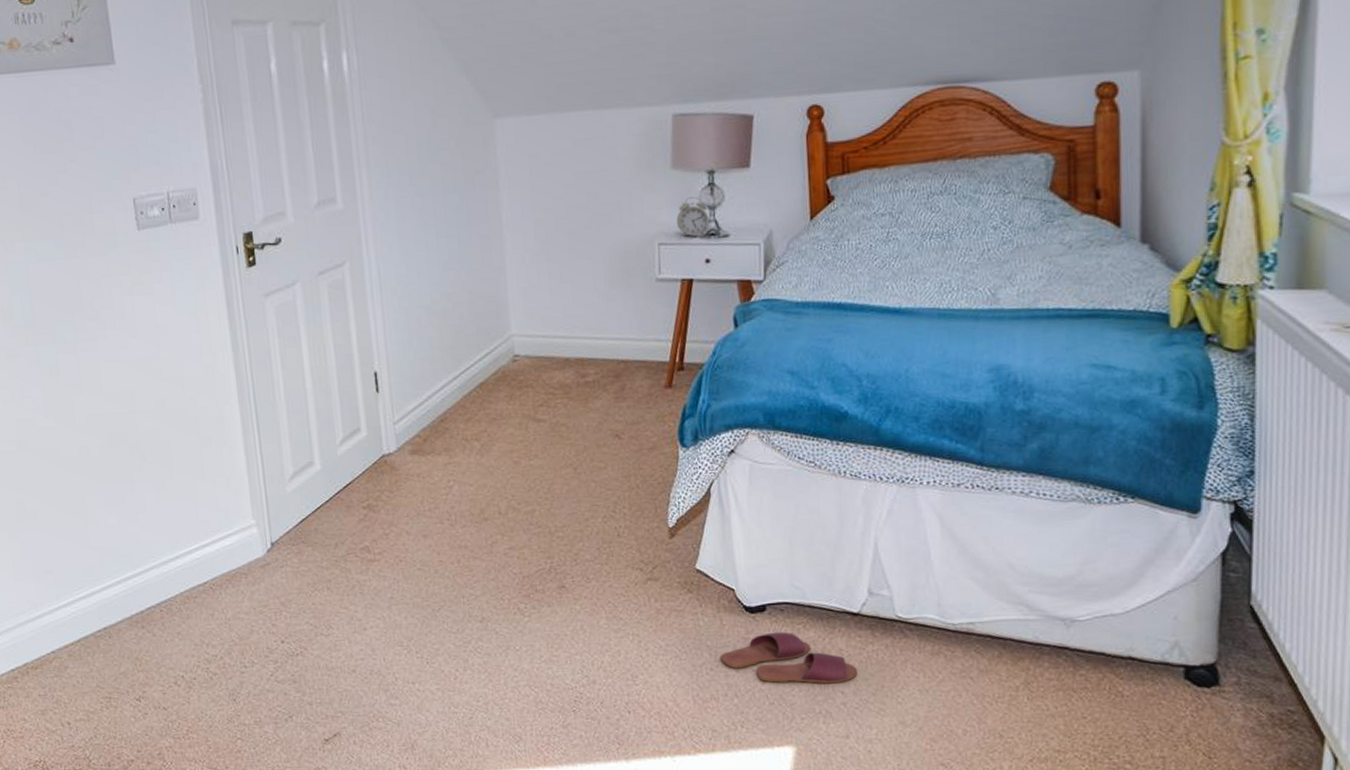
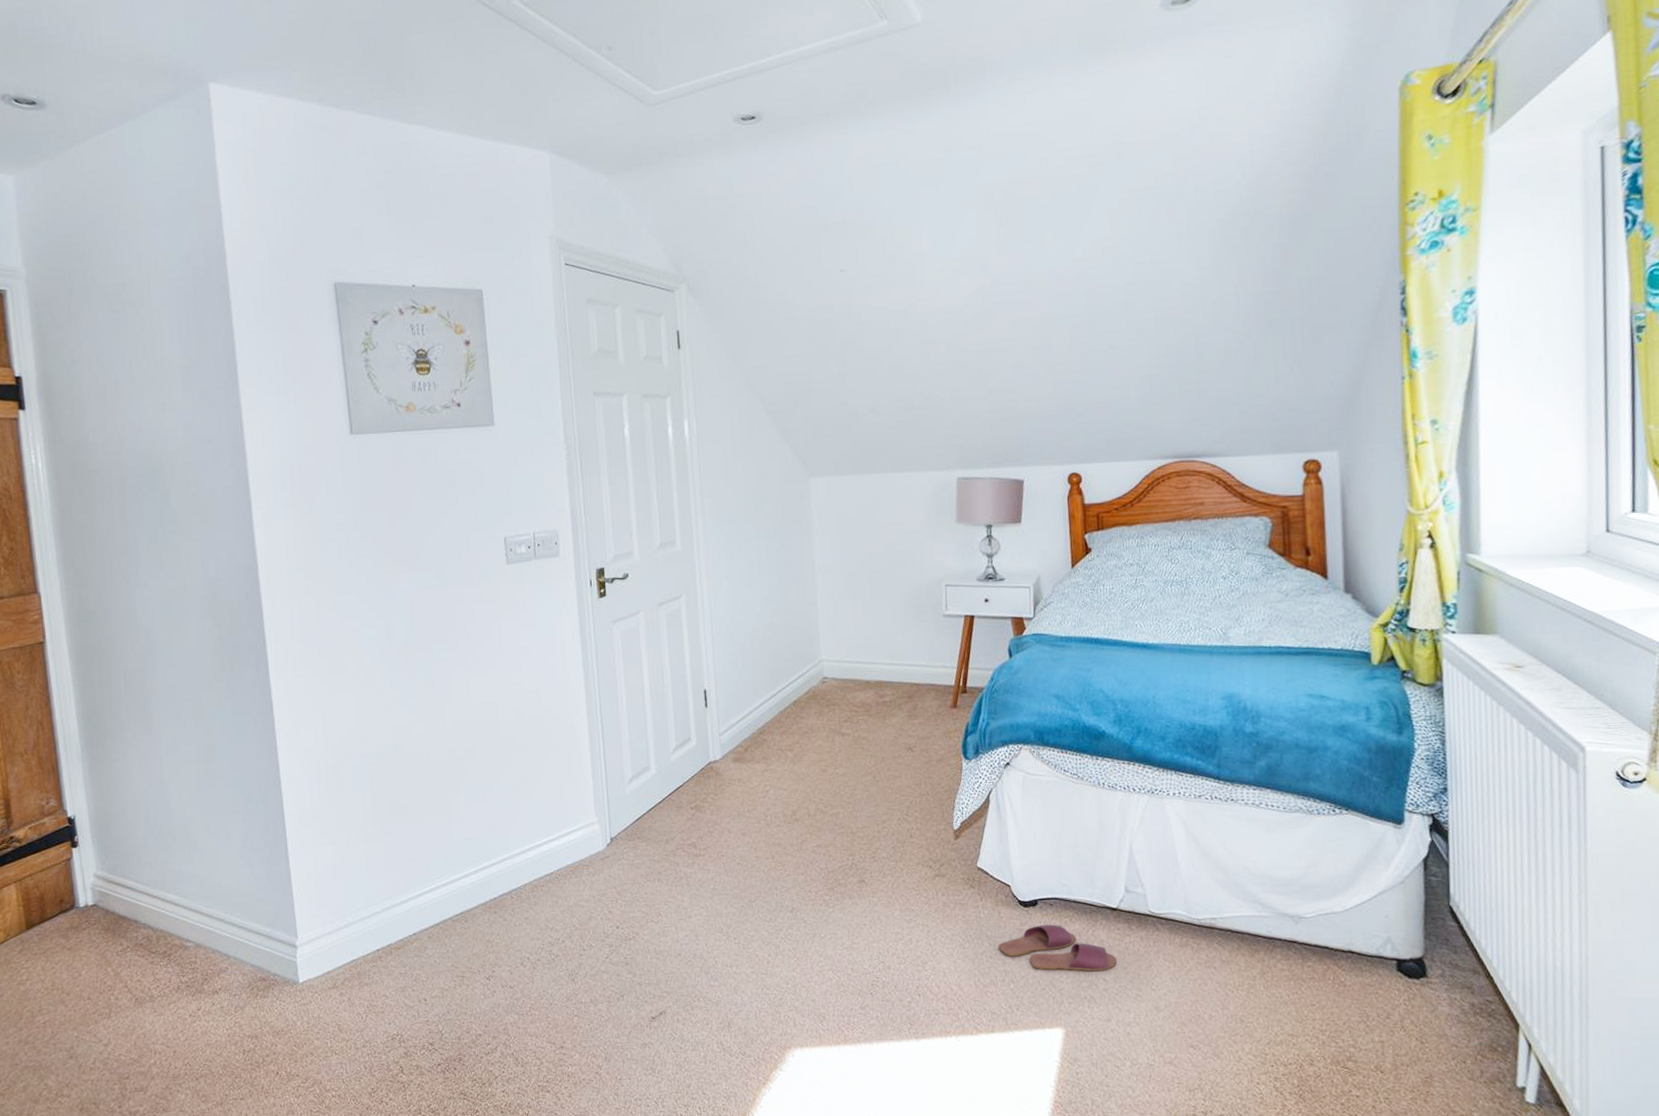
alarm clock: present [677,197,710,237] -> none [961,546,988,580]

